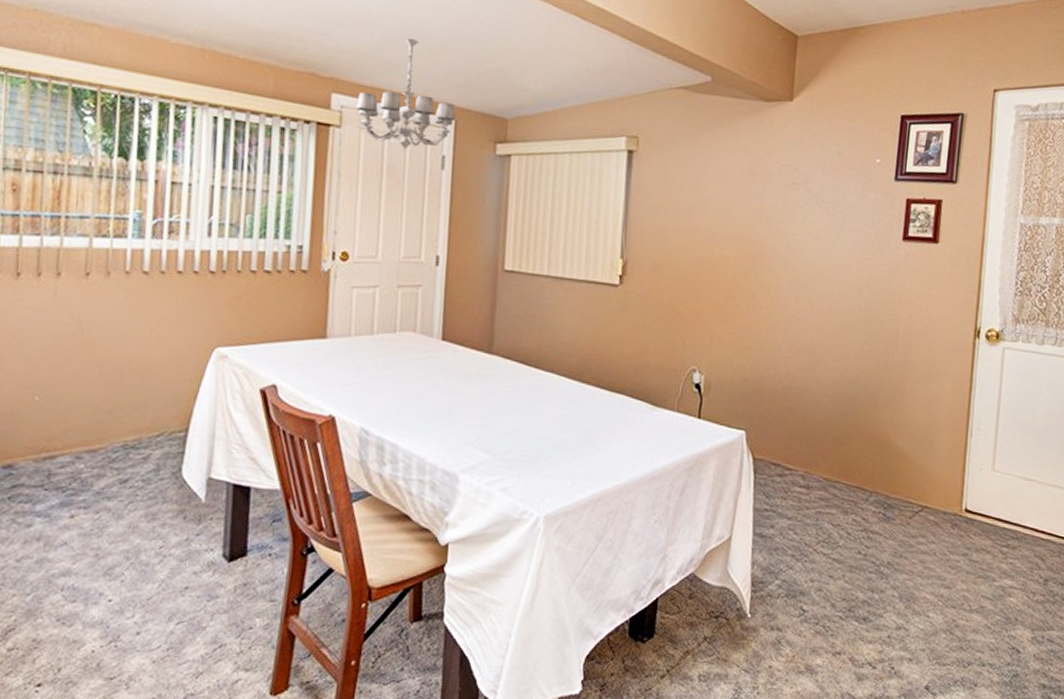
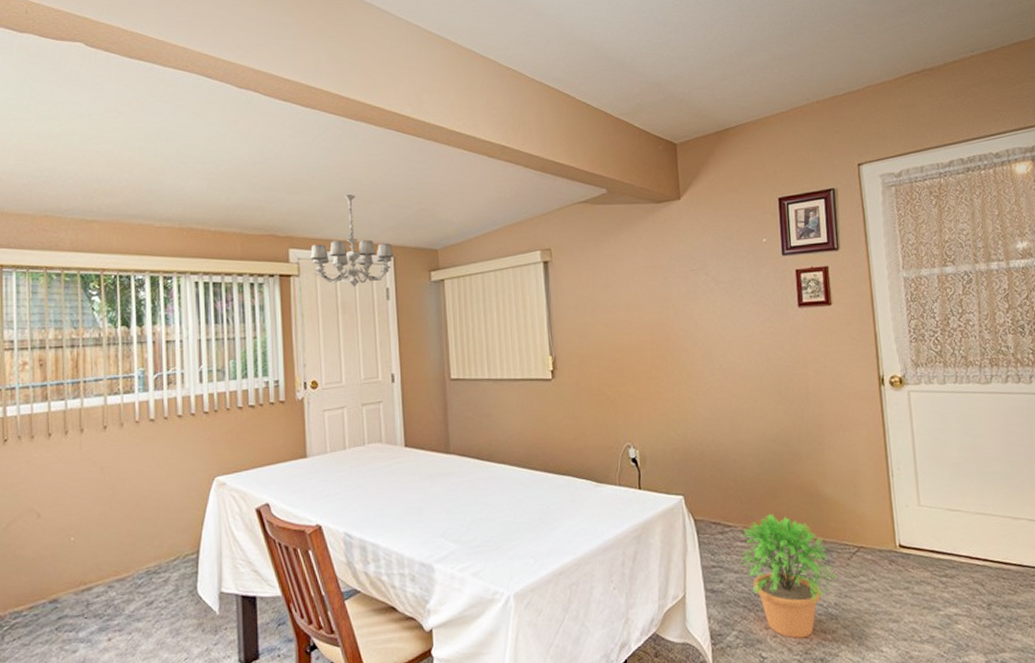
potted plant: none [797,461,895,595] -> present [740,514,837,638]

